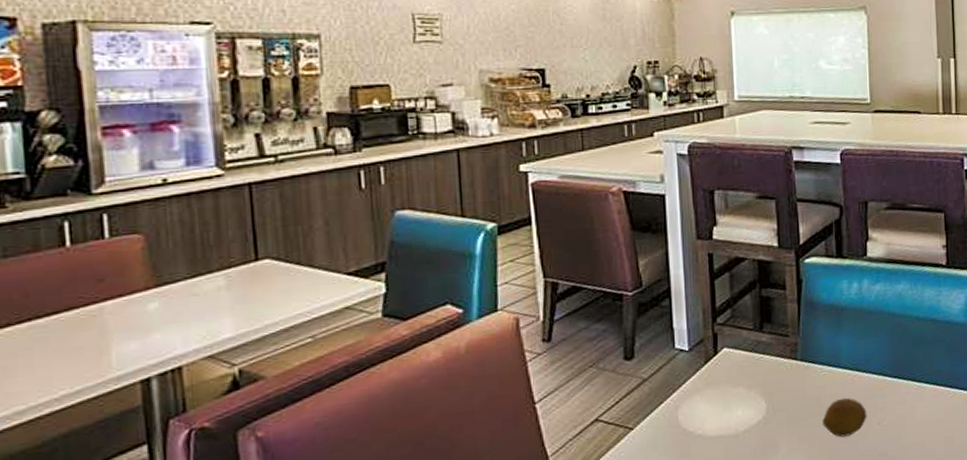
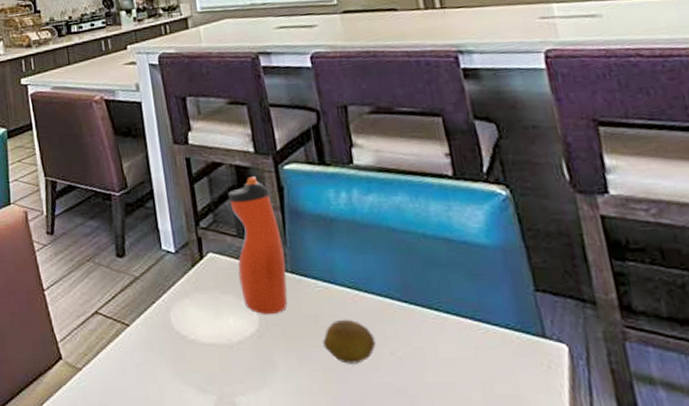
water bottle: none [747,270,797,402] -> present [227,176,288,315]

